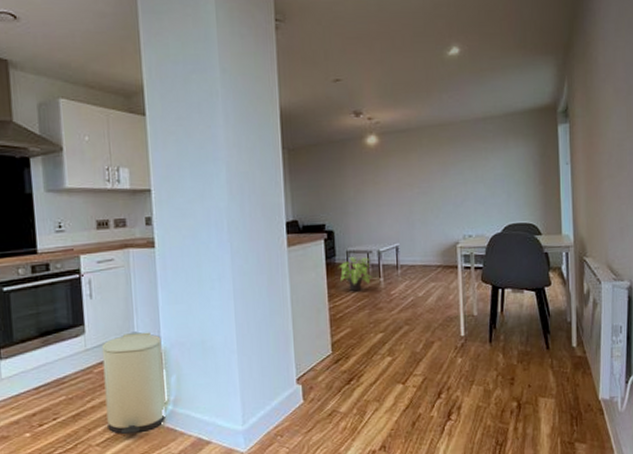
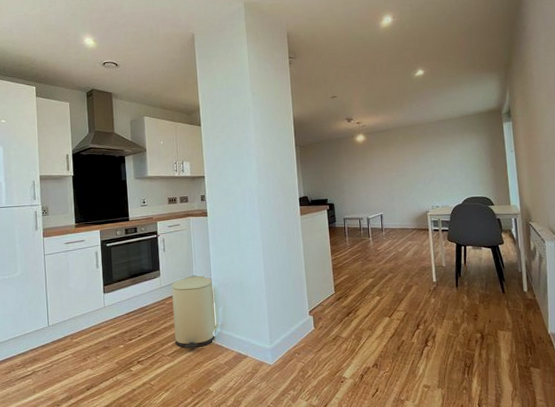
plant: present [337,257,372,292] -> none [337,222,364,248]

